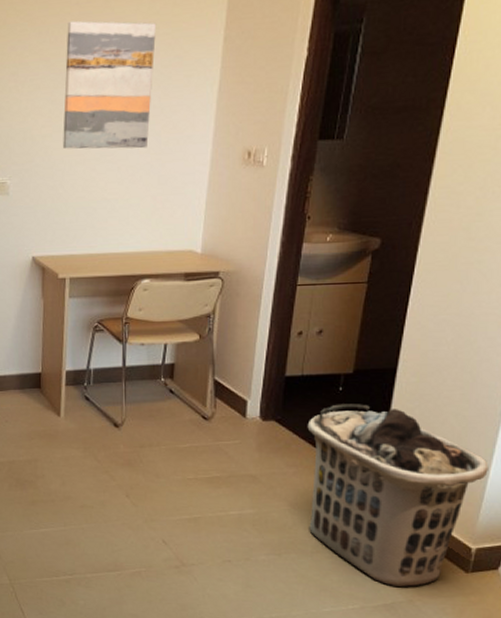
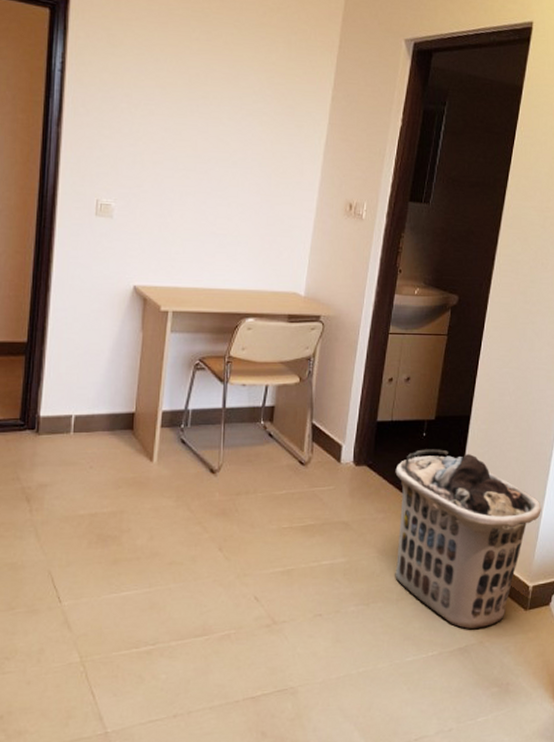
wall art: present [63,20,157,149] -> none [174,54,272,188]

